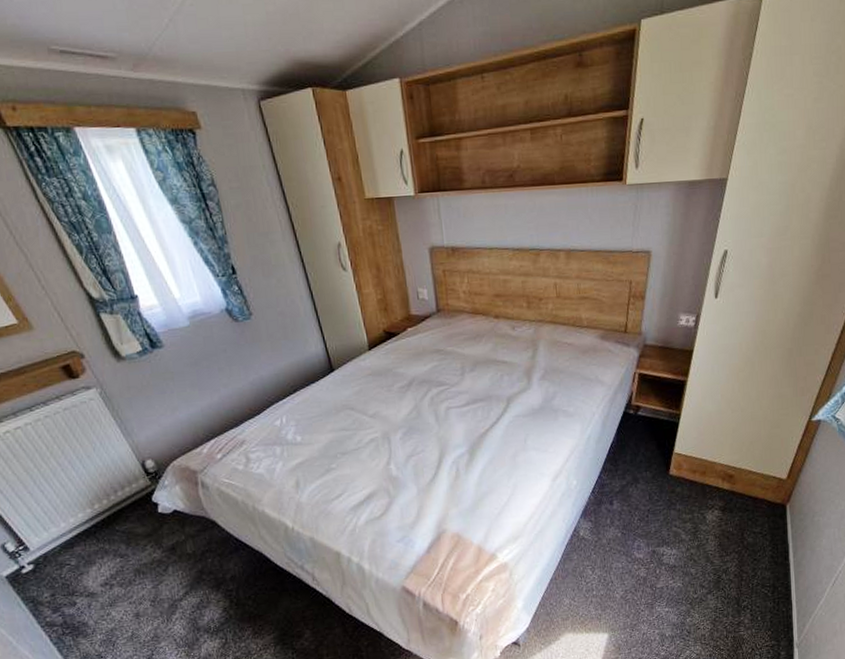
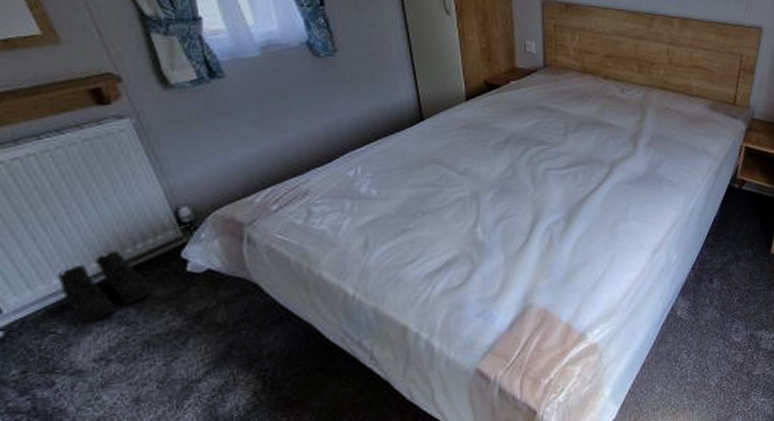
boots: none [63,498,135,556] -> present [57,250,152,322]

